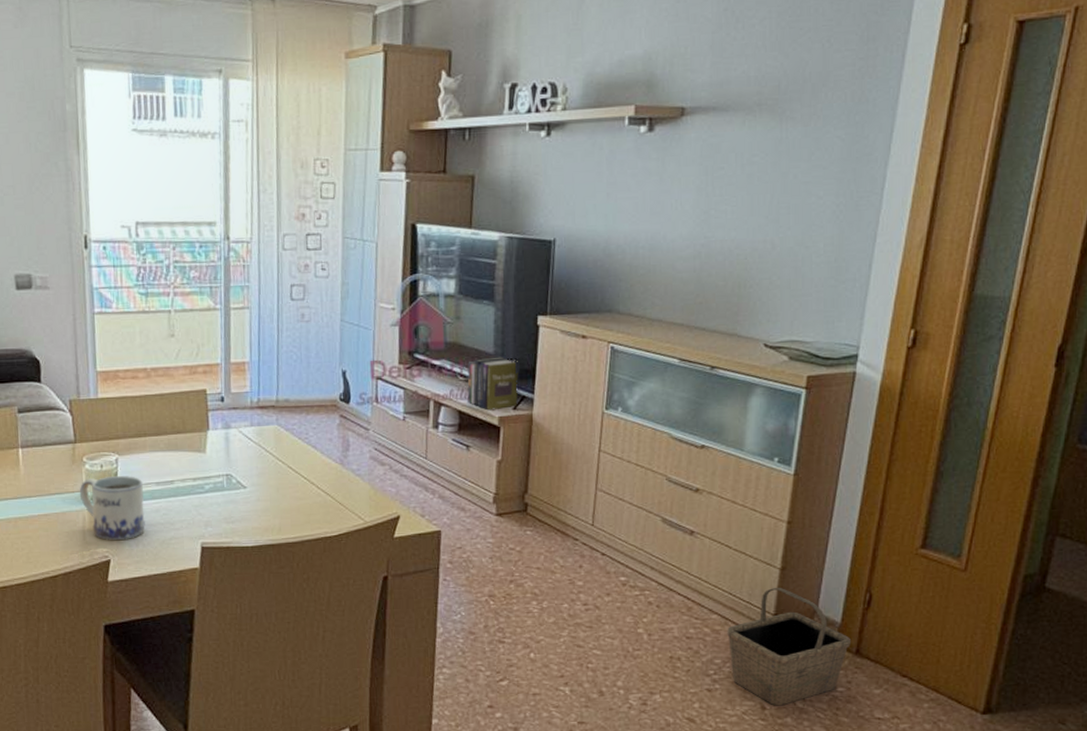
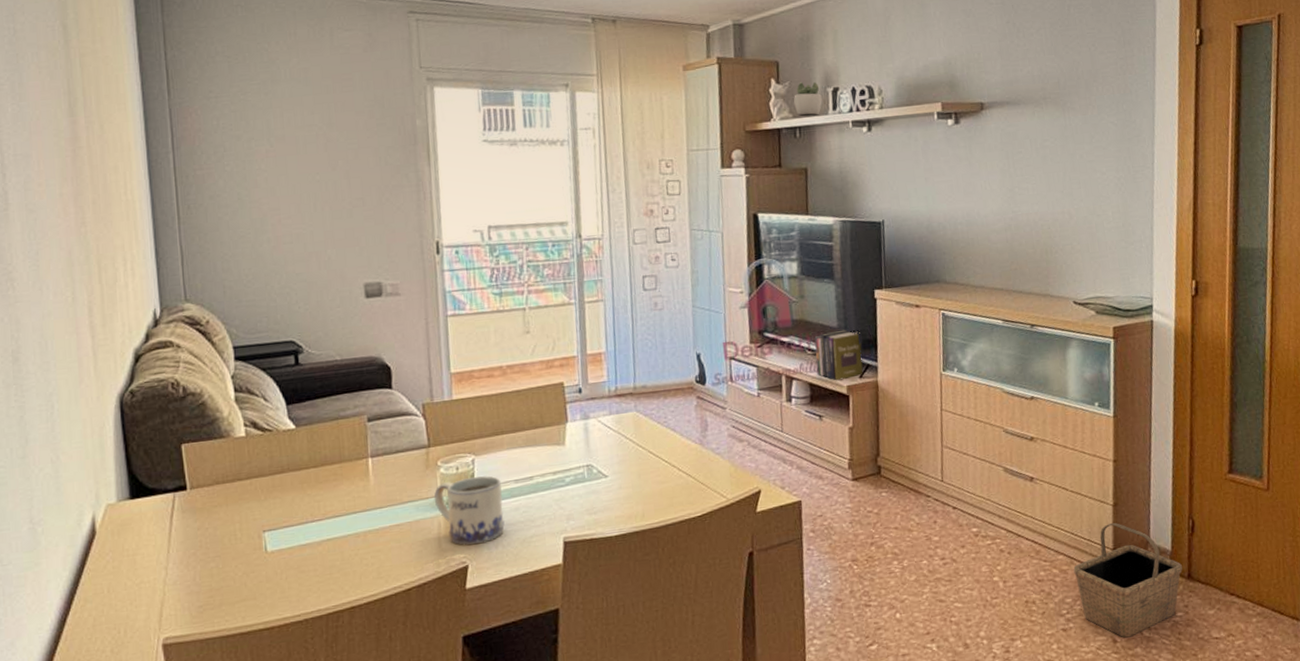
succulent plant: none [466,76,498,116] -> present [794,82,823,117]

